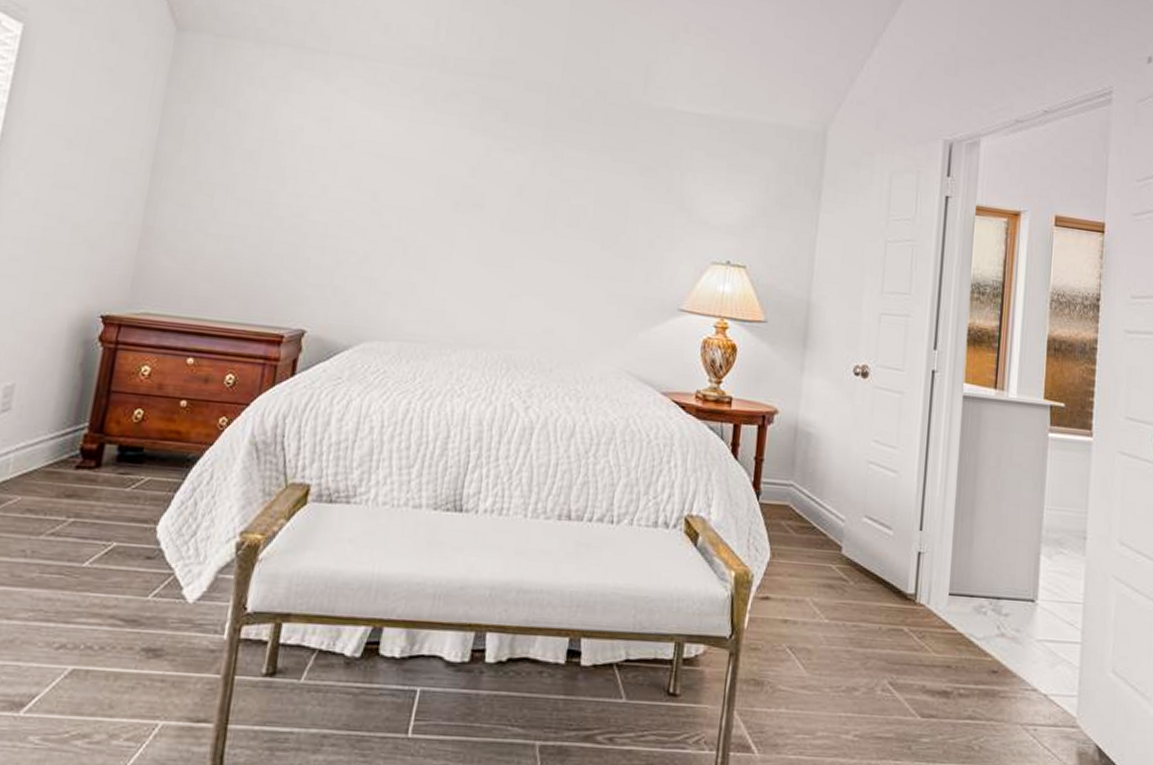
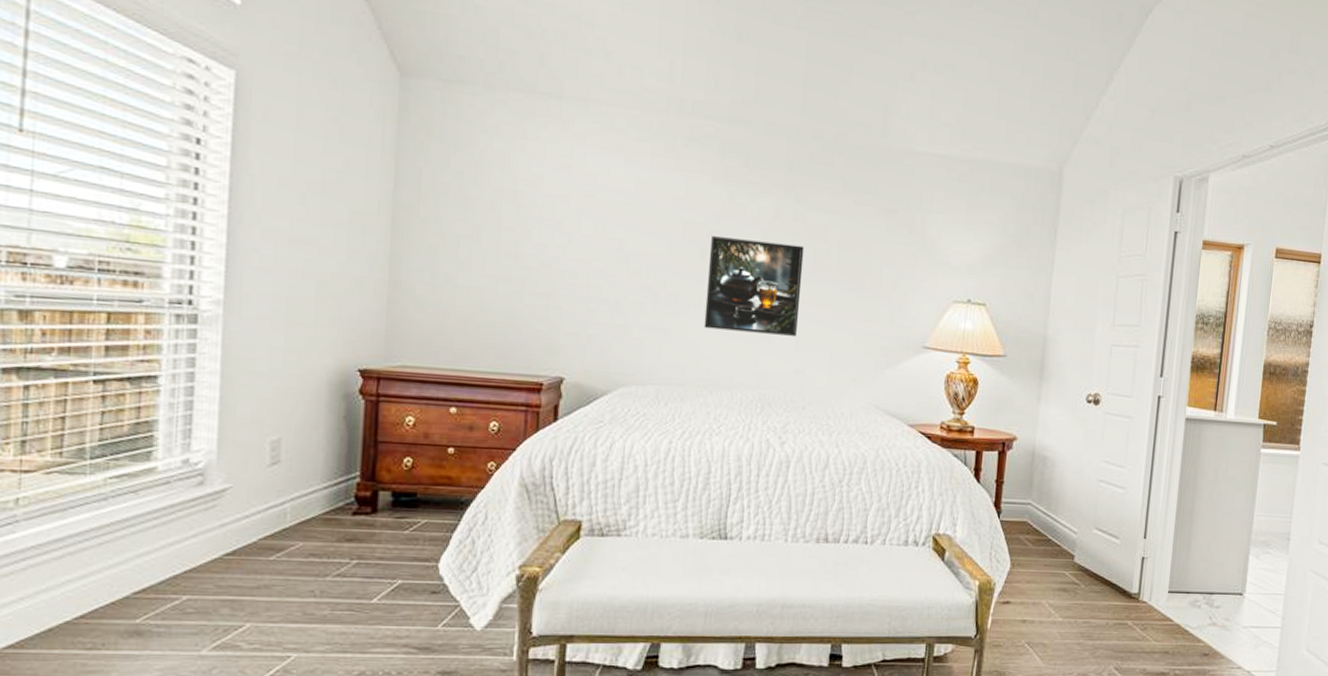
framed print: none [452,190,559,294] -> present [704,236,805,336]

